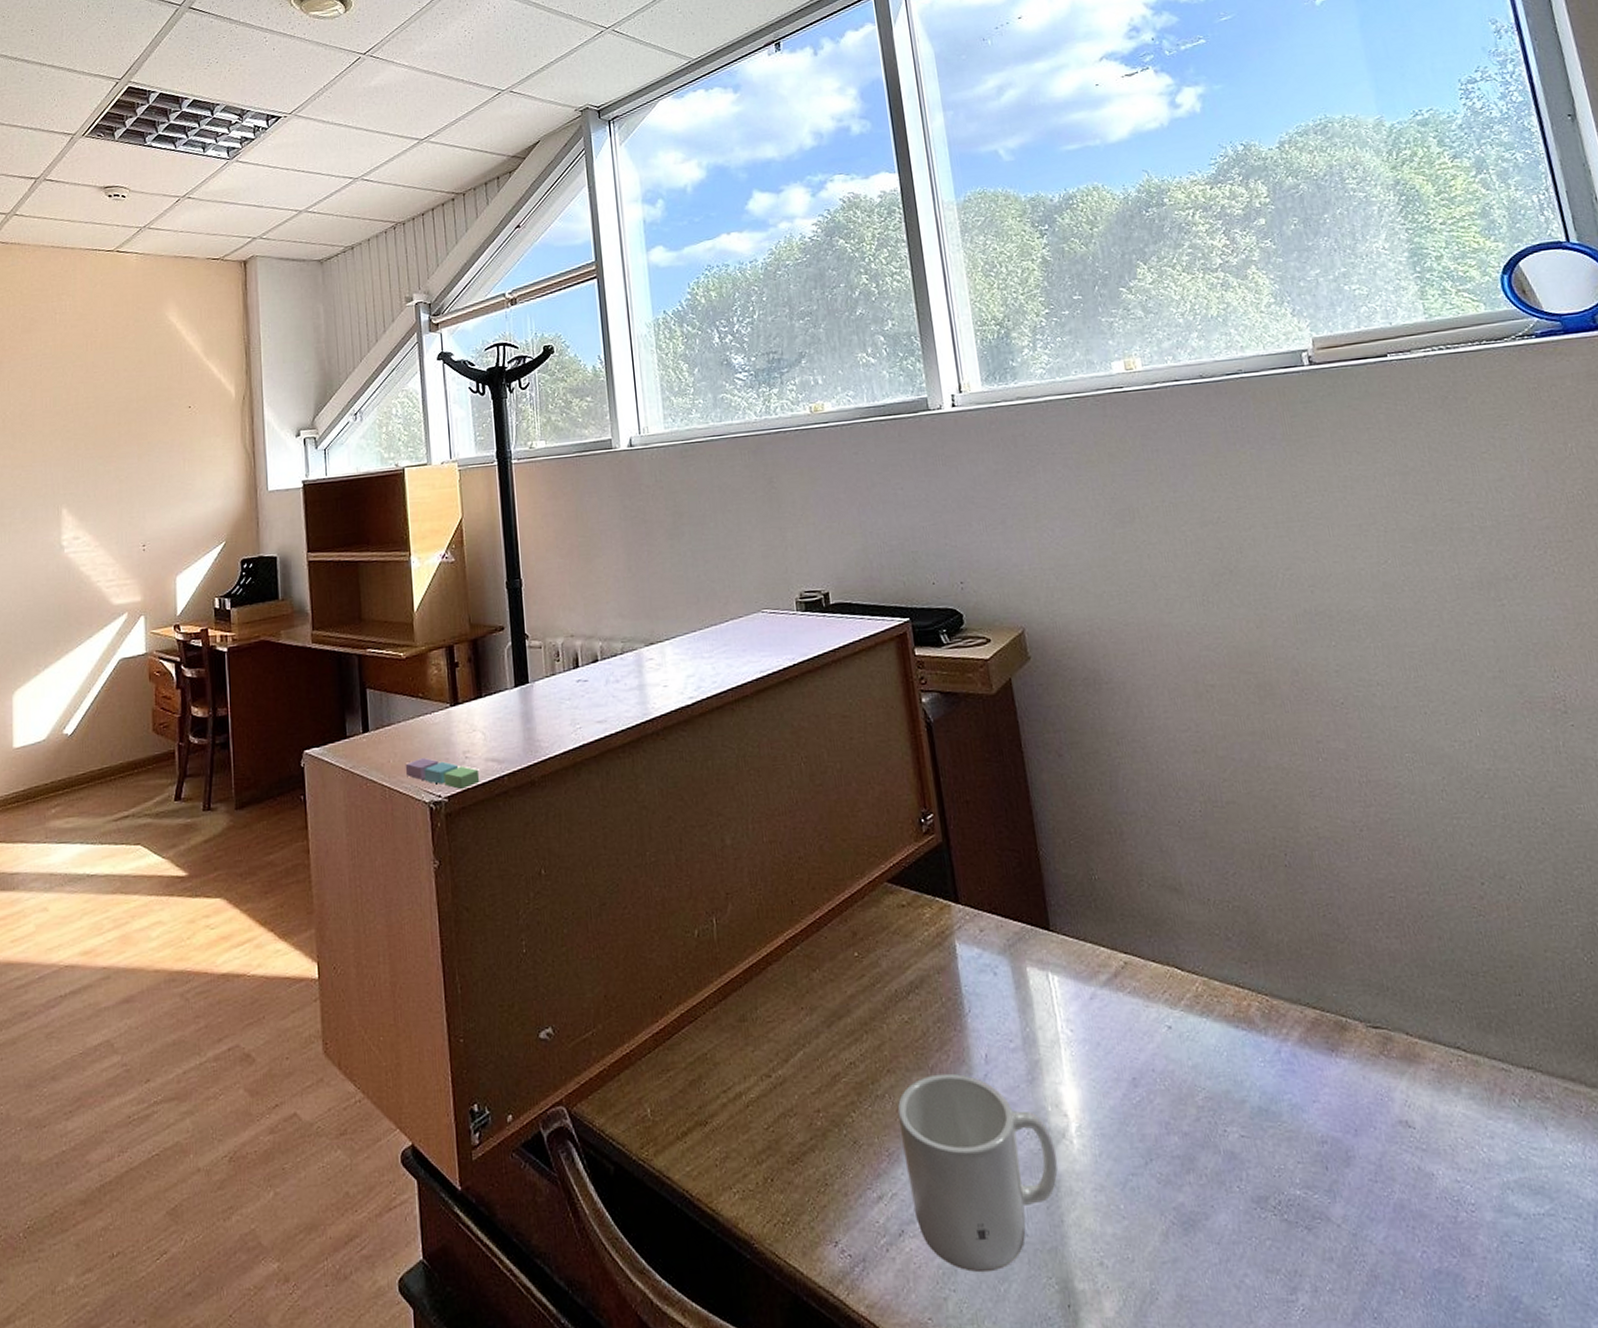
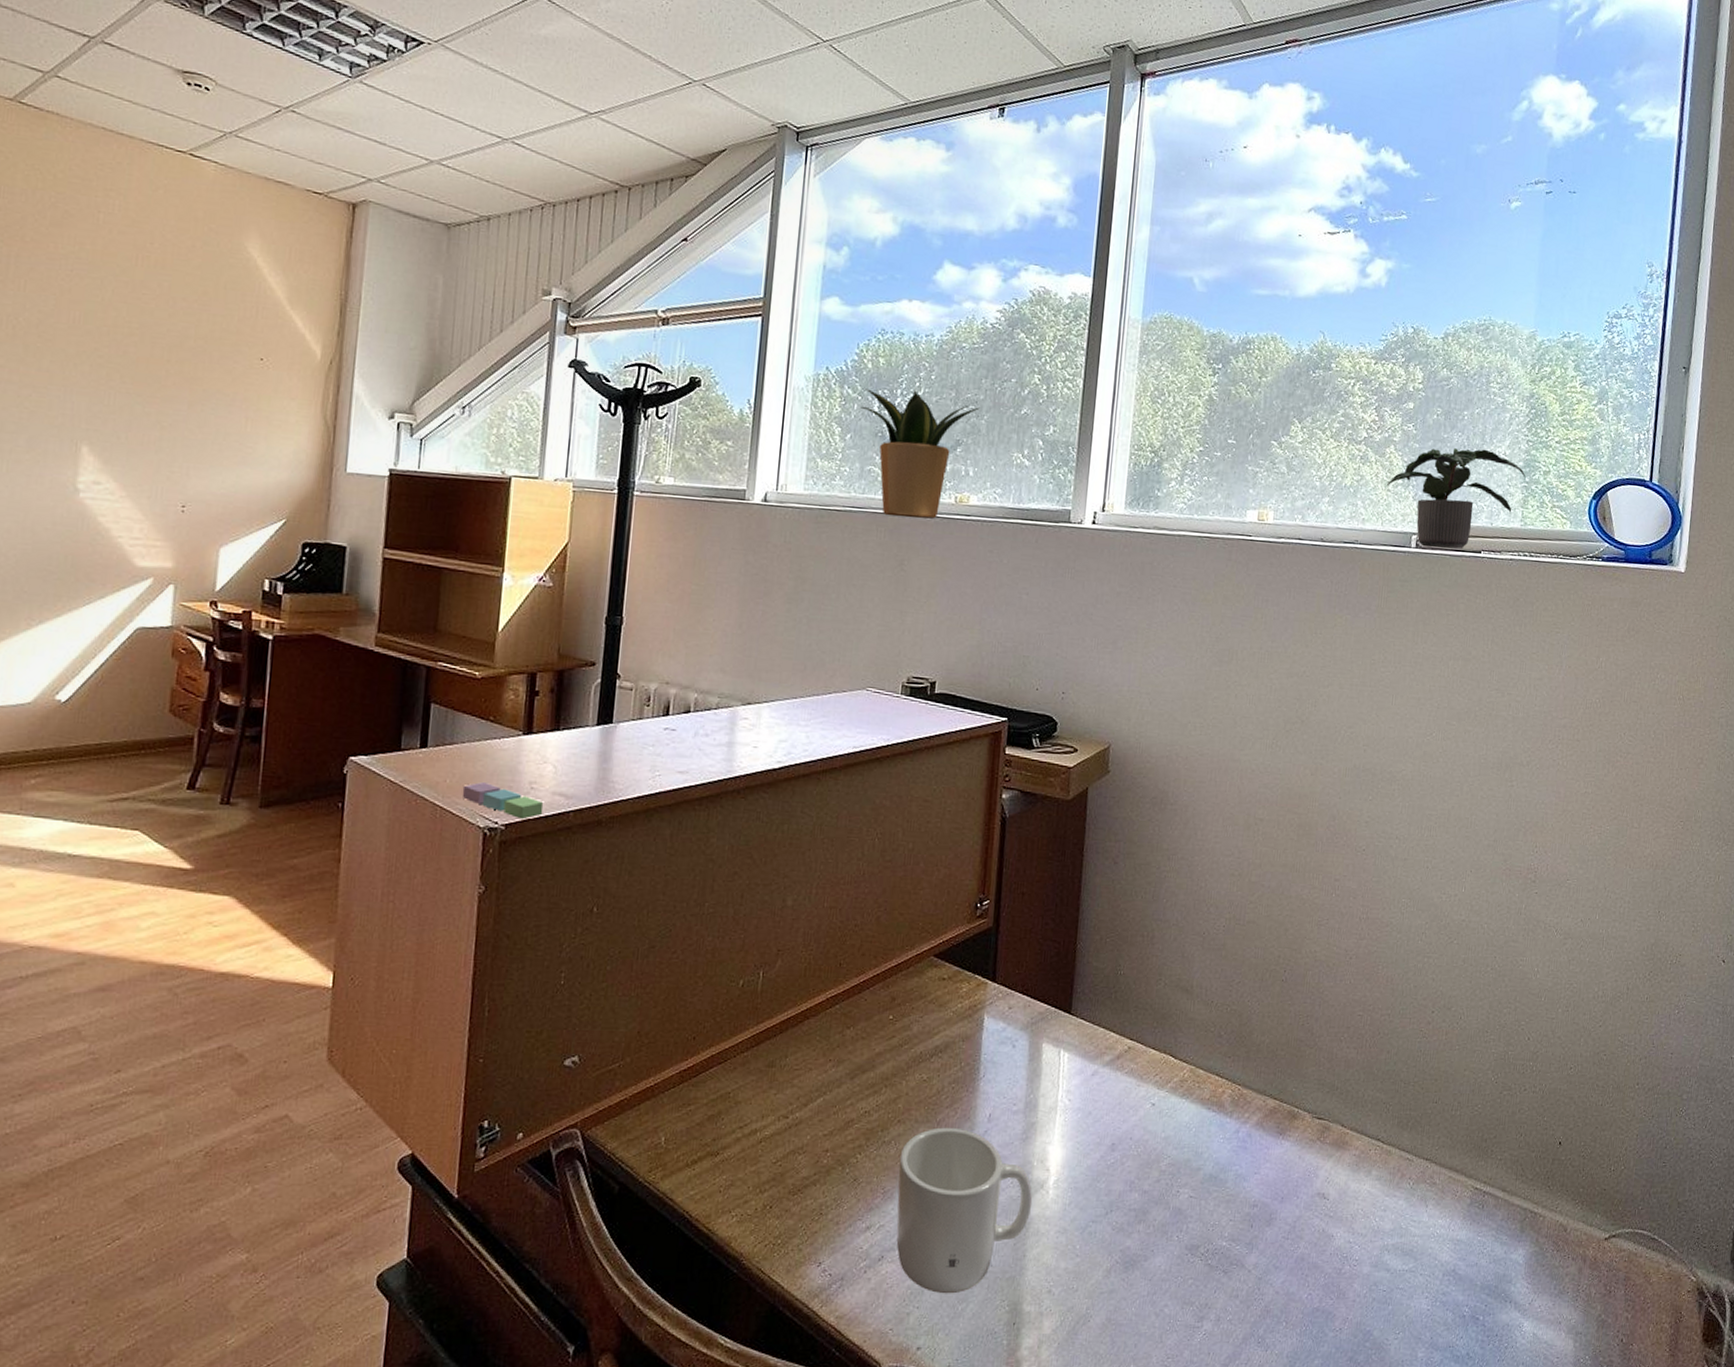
potted plant: none [702,314,815,438] -> present [860,389,980,519]
potted plant: none [1258,248,1416,362] -> present [1387,448,1526,549]

